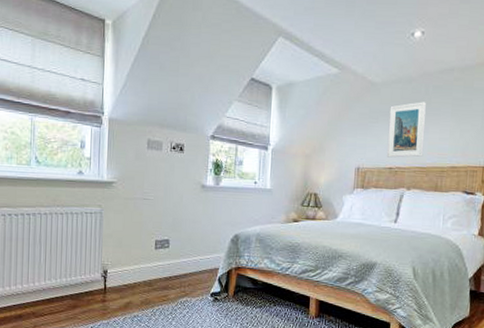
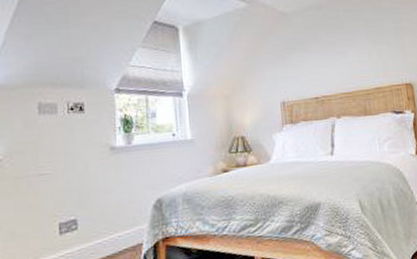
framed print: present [387,102,426,158] -> none [305,26,347,87]

